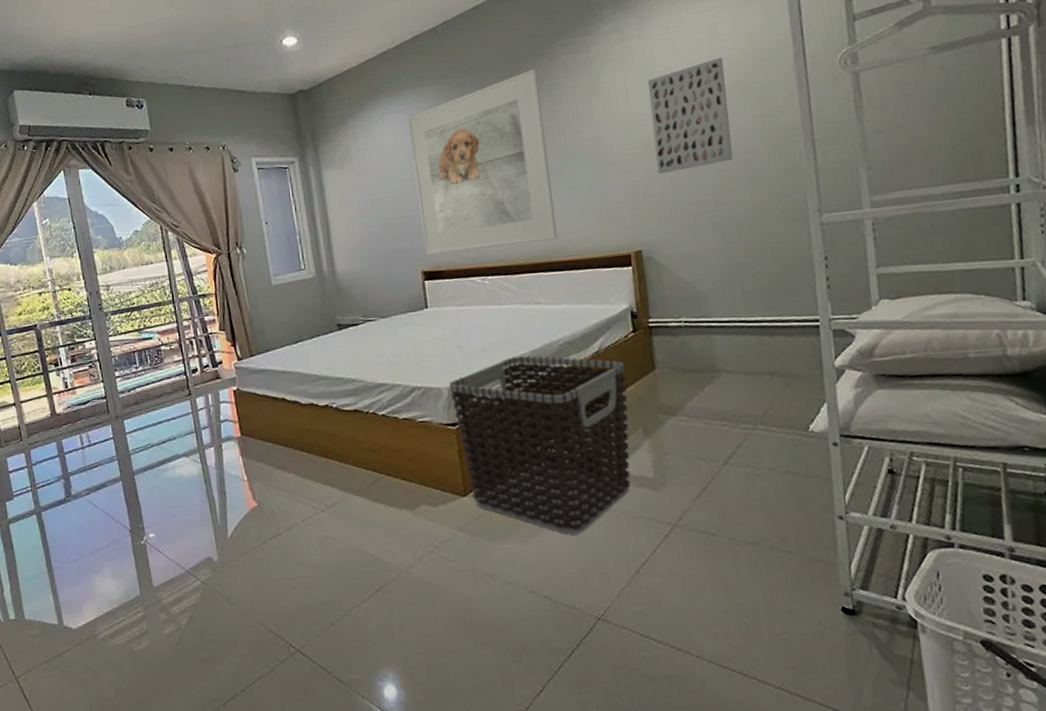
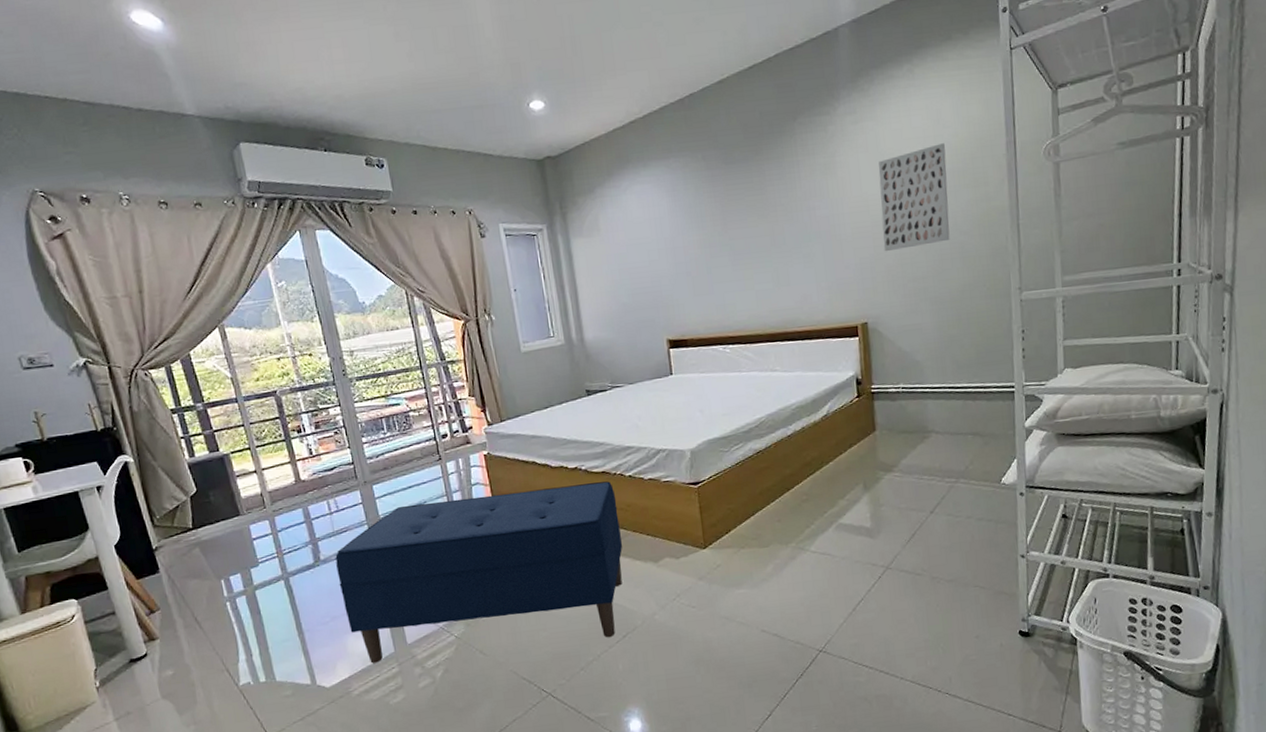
bench: none [86,420,376,606] -> present [335,481,623,664]
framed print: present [407,68,558,256] -> none [654,145,793,325]
clothes hamper: present [449,355,631,535] -> none [691,419,851,580]

